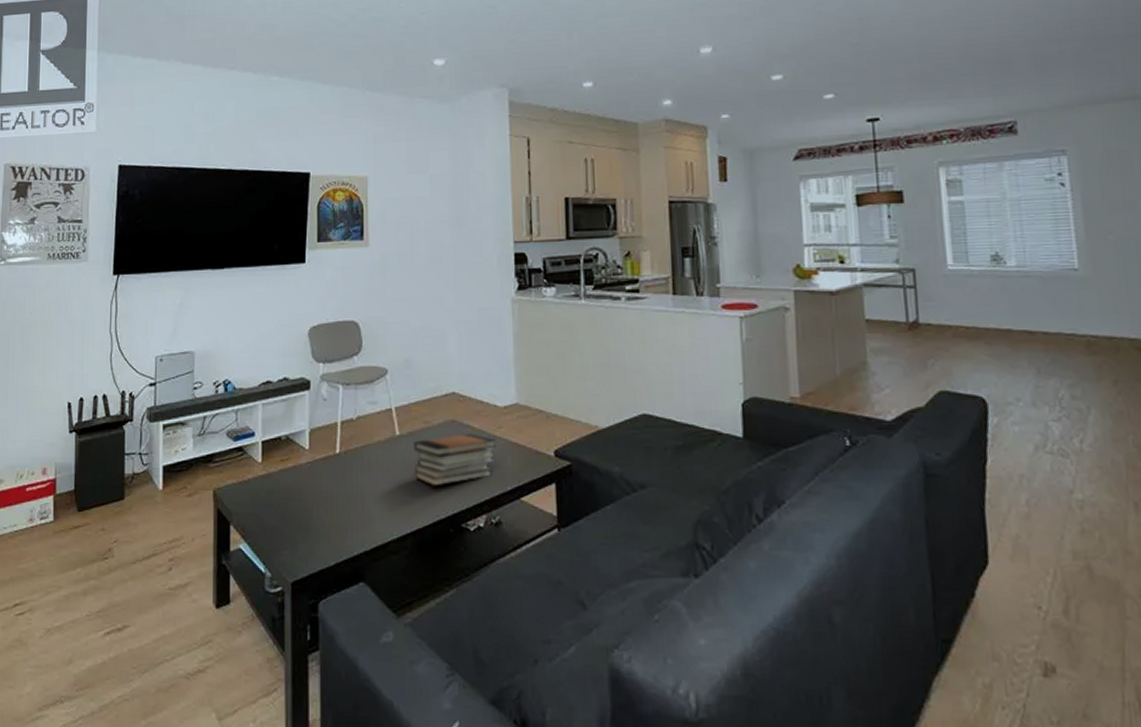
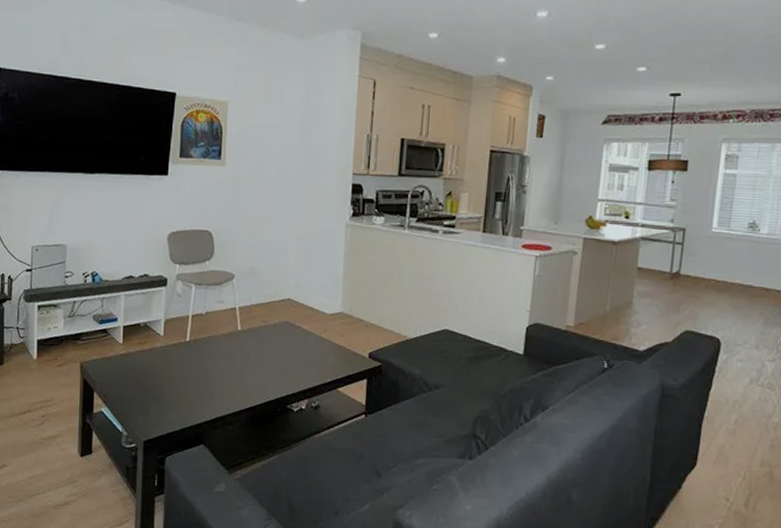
book stack: present [413,433,497,486] -> none [251,333,322,374]

